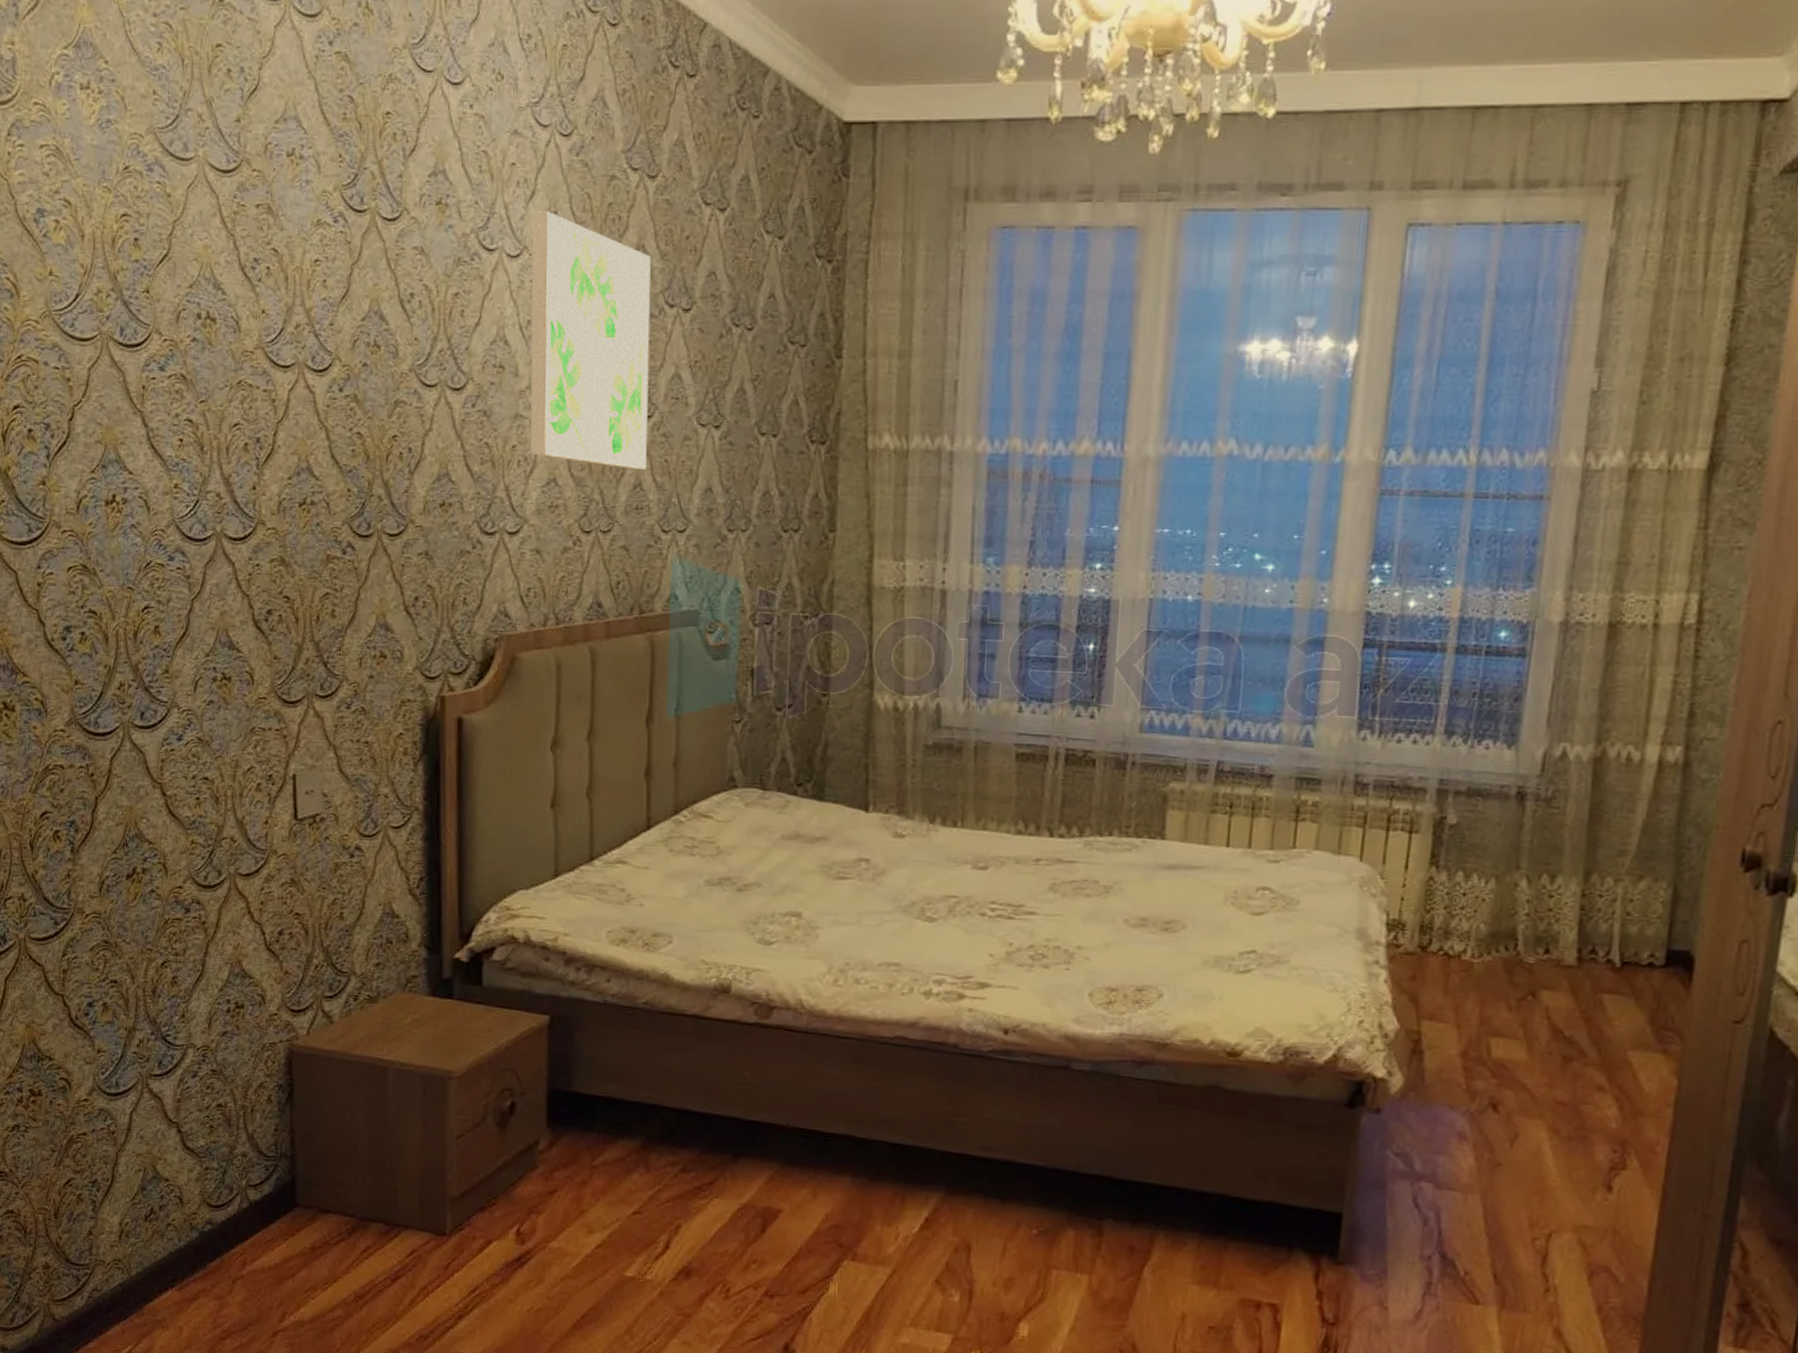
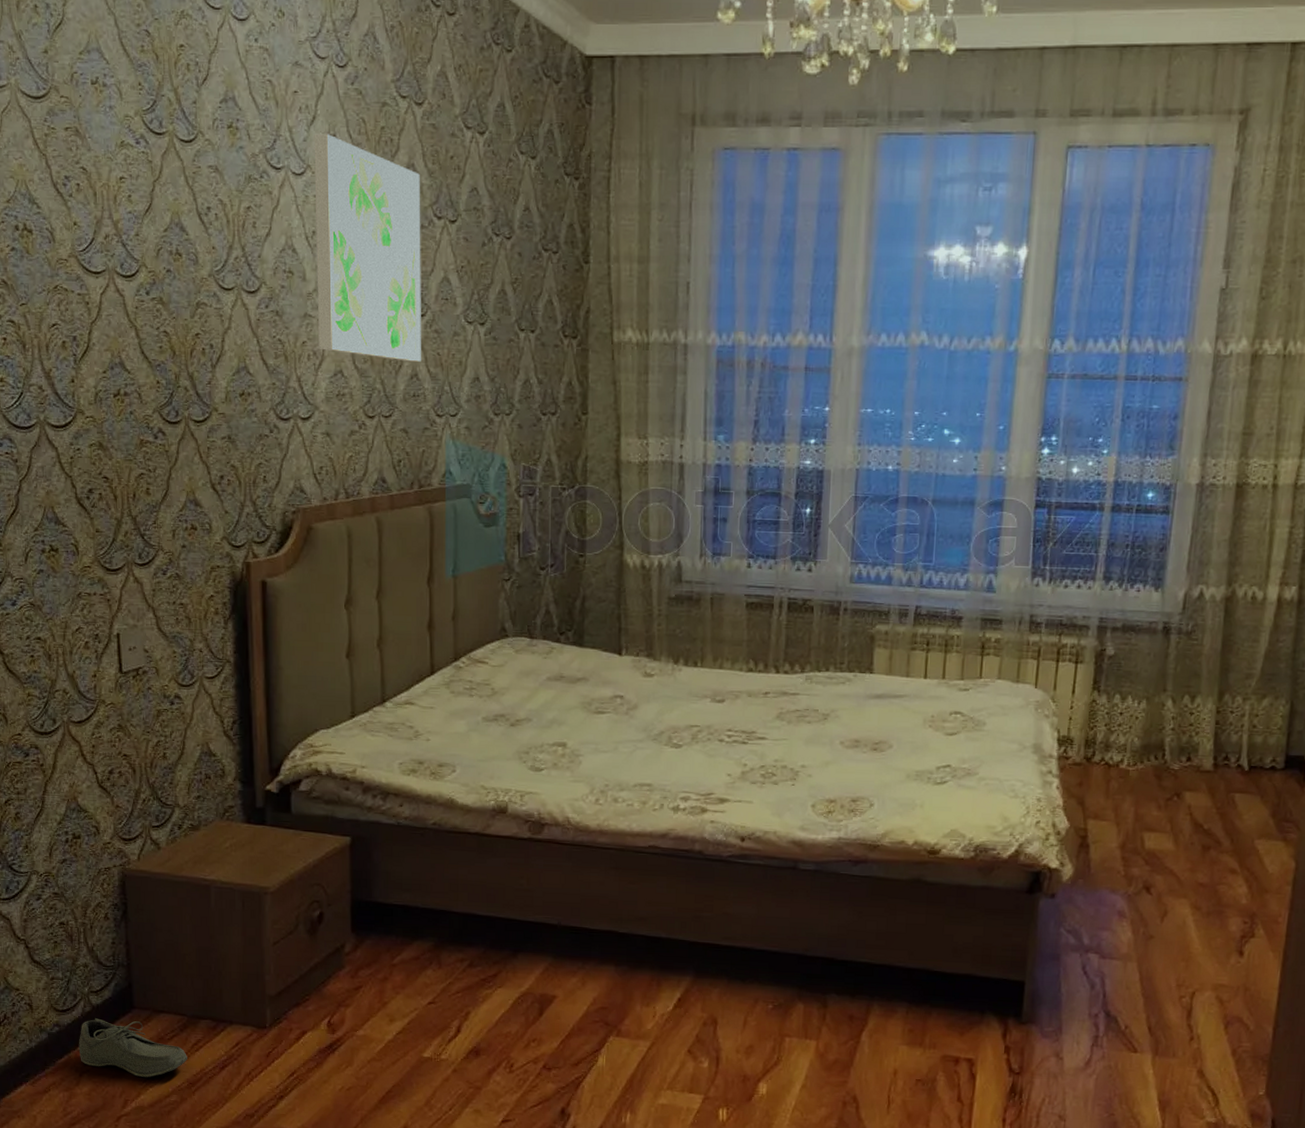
shoe: none [232,1216,355,1288] -> present [78,1018,187,1077]

